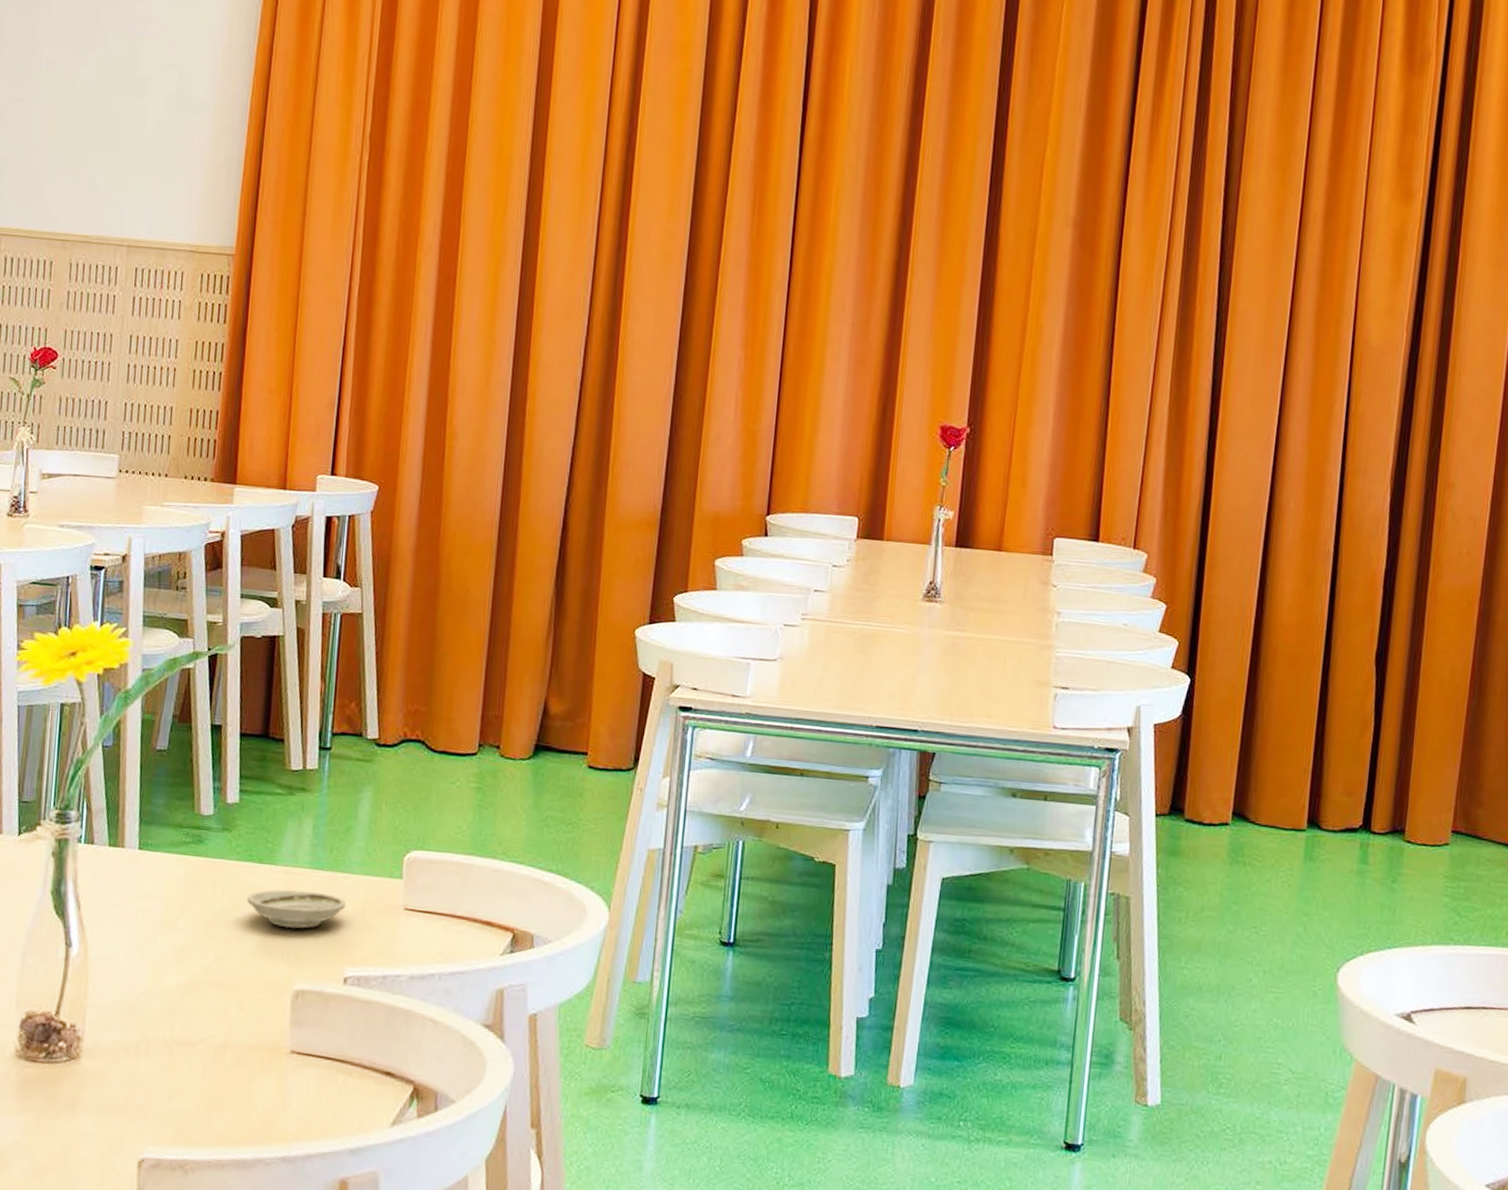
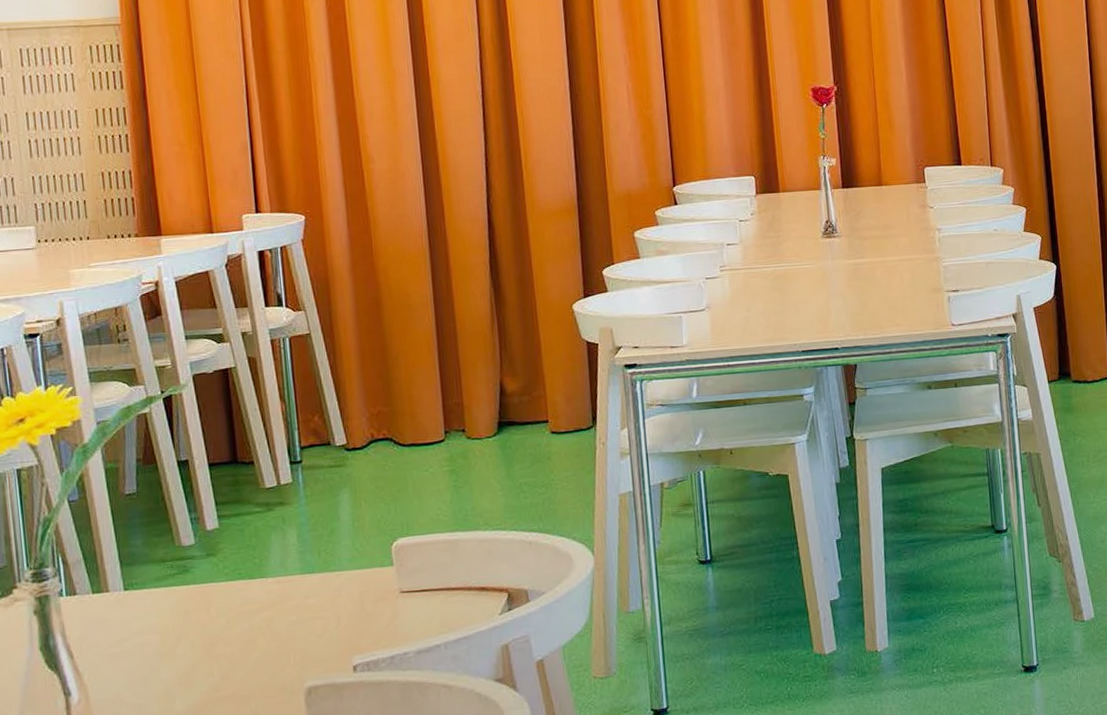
saucer: present [246,889,347,929] -> none [243,593,343,633]

